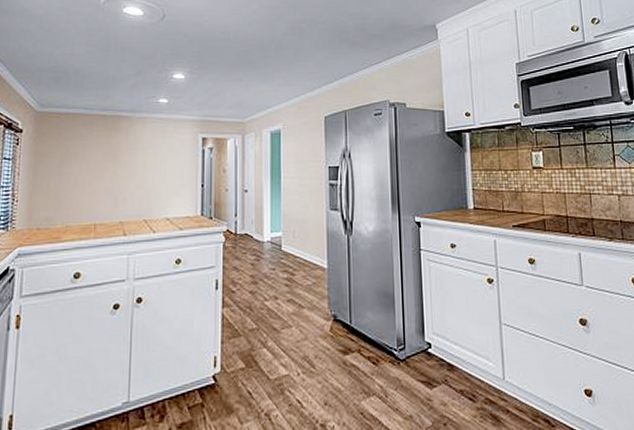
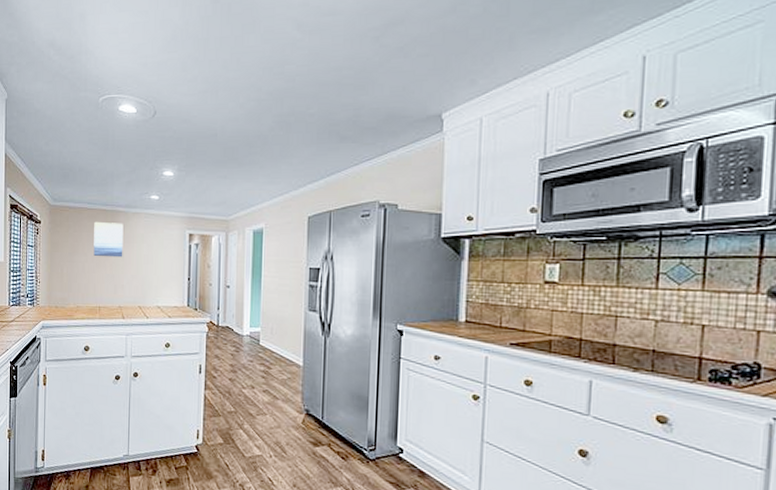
wall art: none [89,128,127,167] -> present [94,221,124,258]

